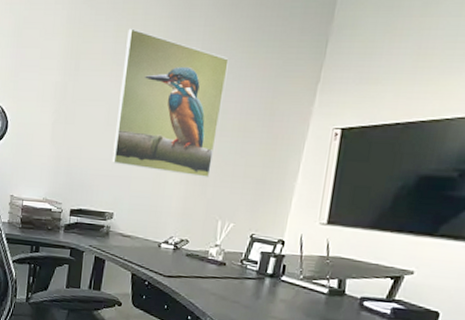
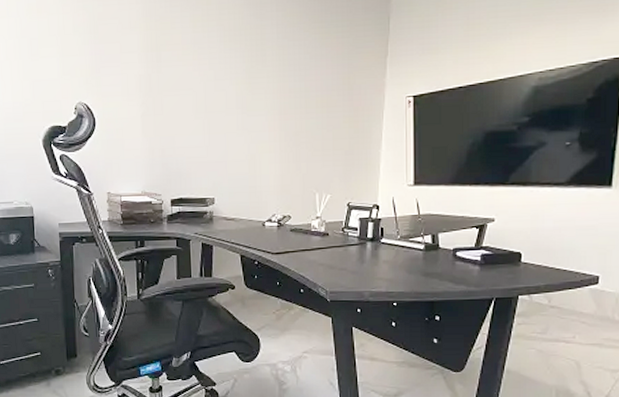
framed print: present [112,28,229,177] -> none [204,18,304,154]

